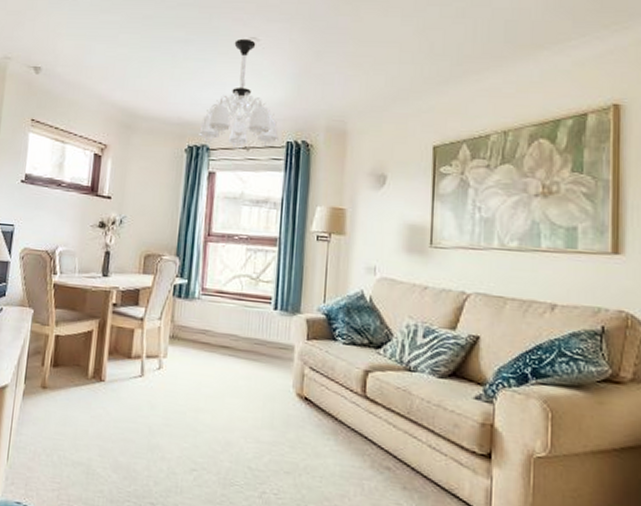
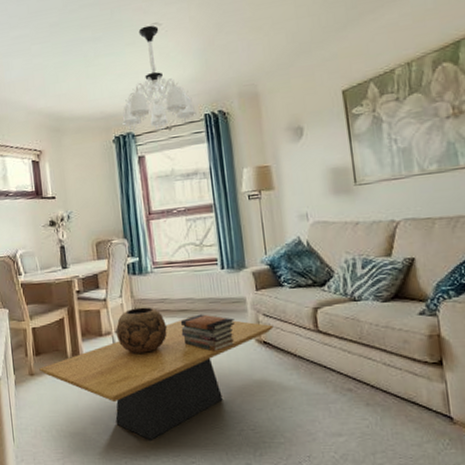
coffee table: none [54,354,319,486] -> present [39,316,274,440]
decorative bowl: none [146,334,204,388] -> present [116,307,167,355]
book stack: none [217,354,278,399] -> present [180,314,235,352]

